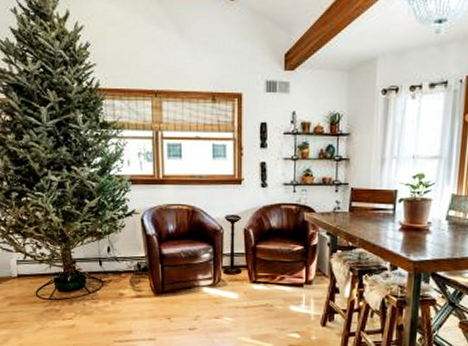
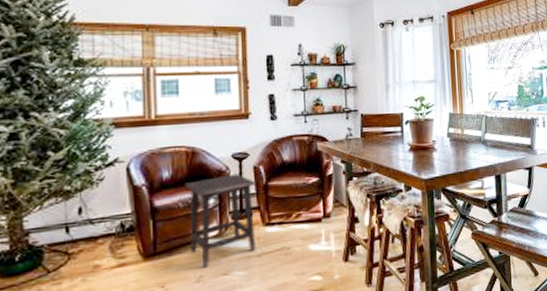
side table: none [185,234,246,310] -> present [184,173,256,268]

